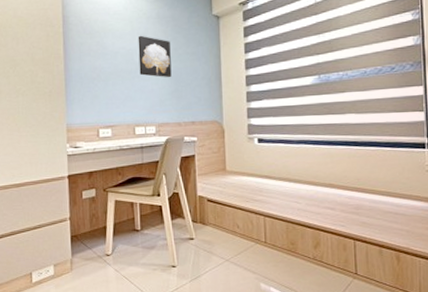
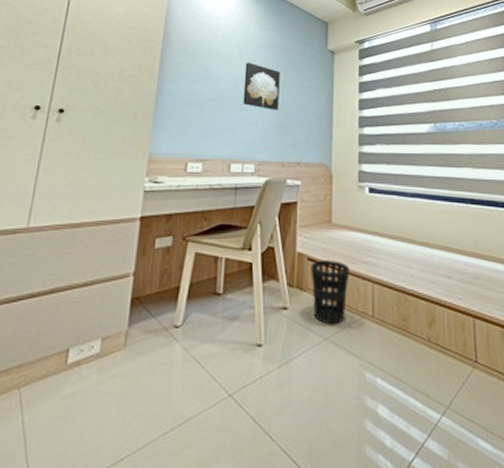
wastebasket: none [210,200,244,250] -> present [310,260,350,325]

